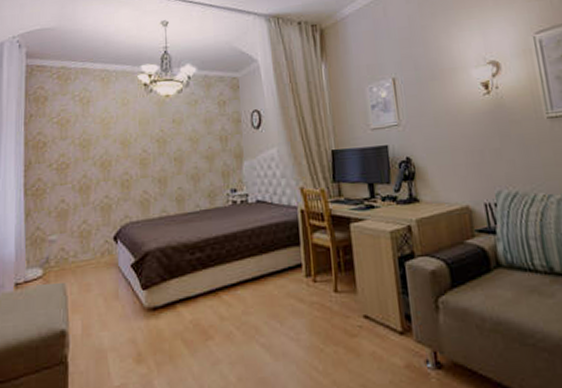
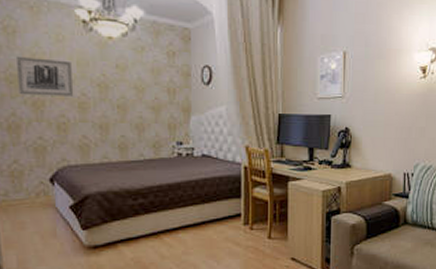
wall art: none [90,121,136,158] -> present [17,57,74,96]

